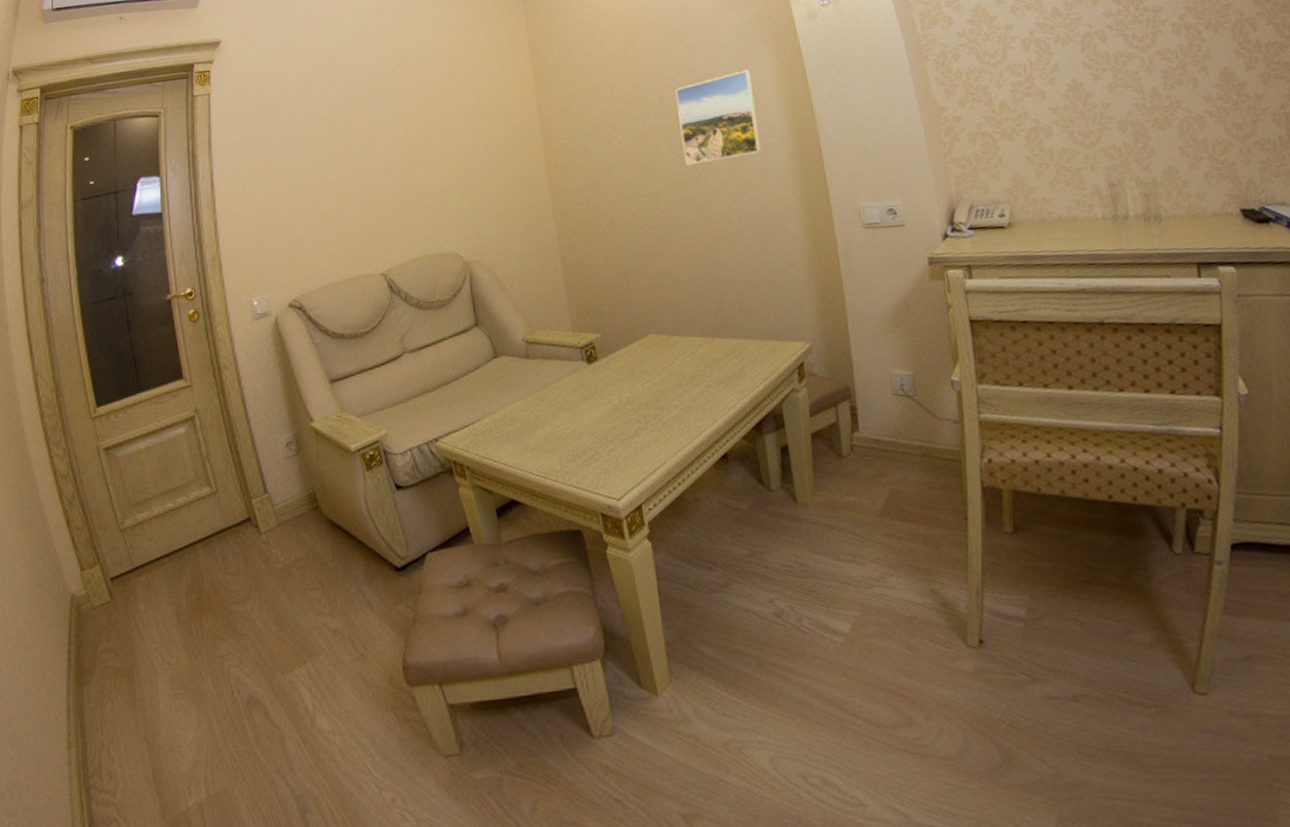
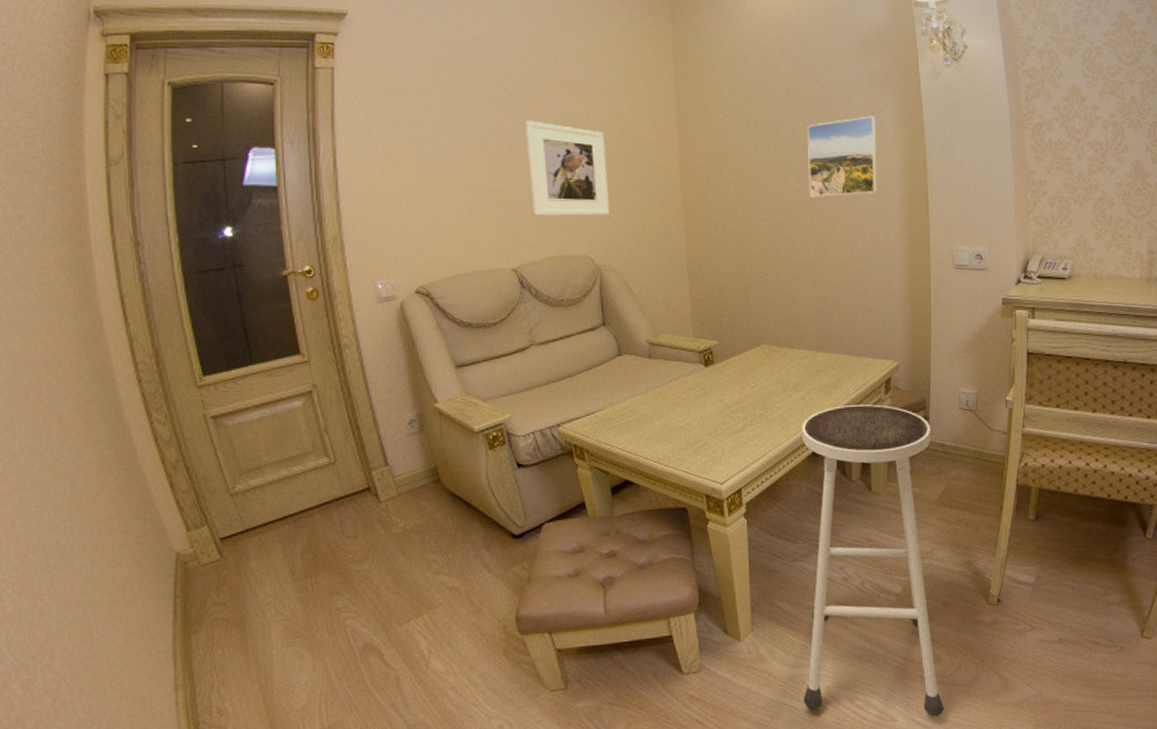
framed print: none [387,120,476,216] -> present [526,120,610,216]
stool: none [704,395,929,802] -> present [801,404,945,717]

